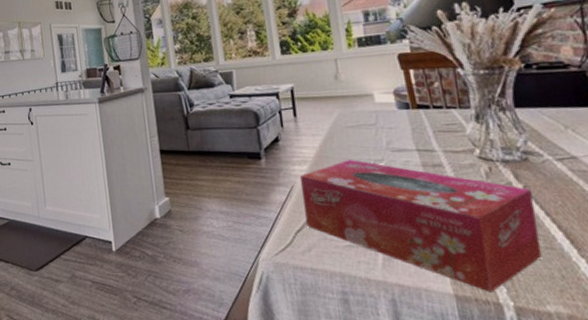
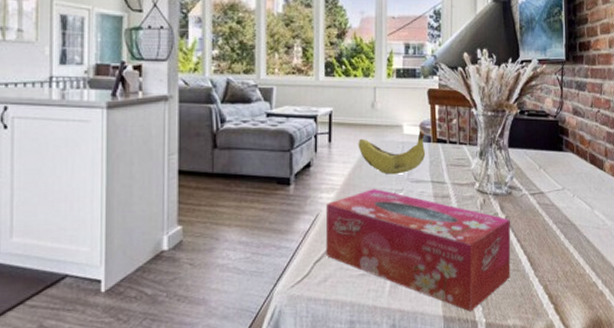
banana: none [325,97,406,145] -> present [358,131,426,175]

